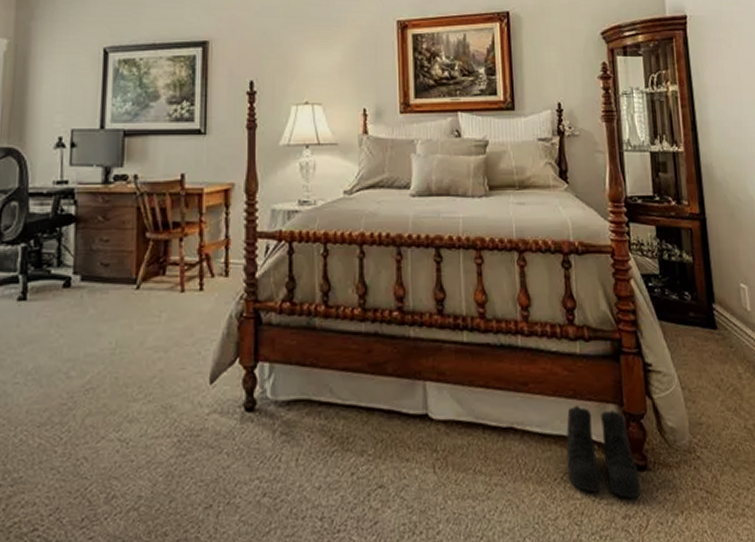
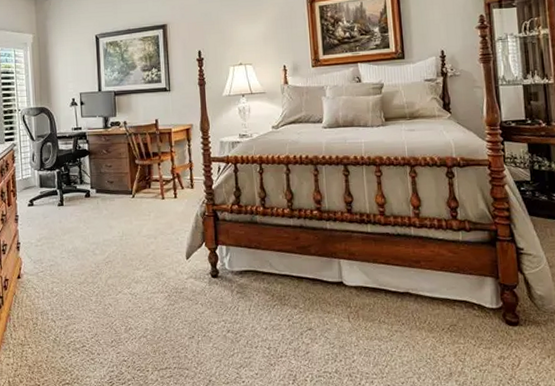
boots: present [566,405,641,500] -> none [452,278,514,346]

